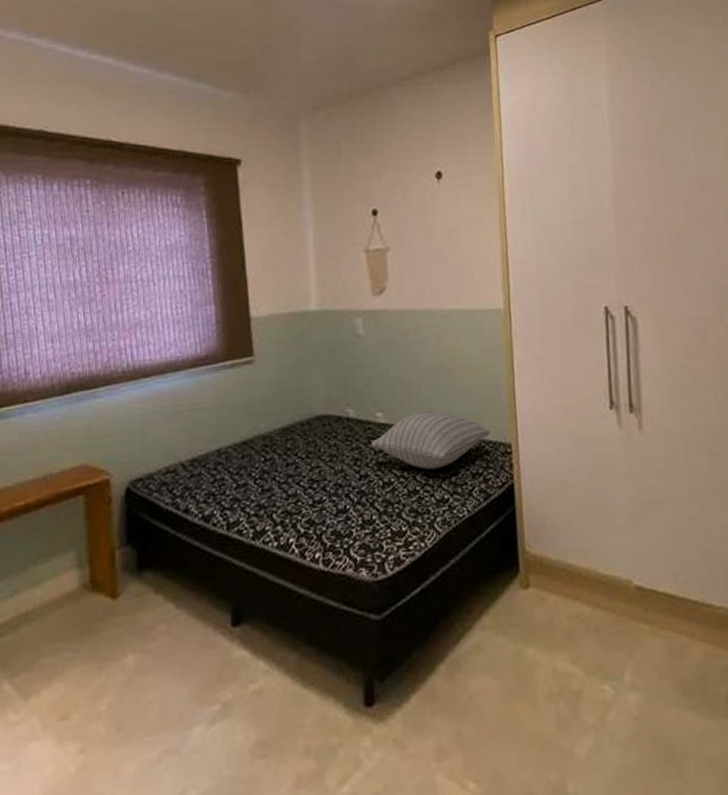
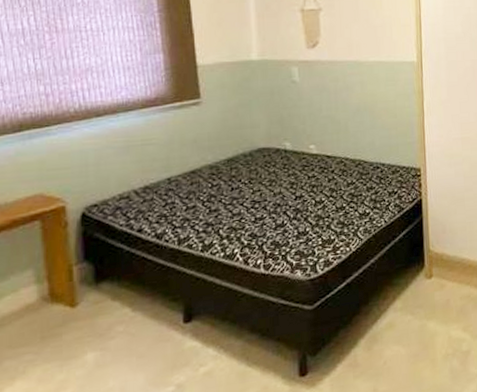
pillow: present [371,411,490,470] -> none [306,144,404,190]

